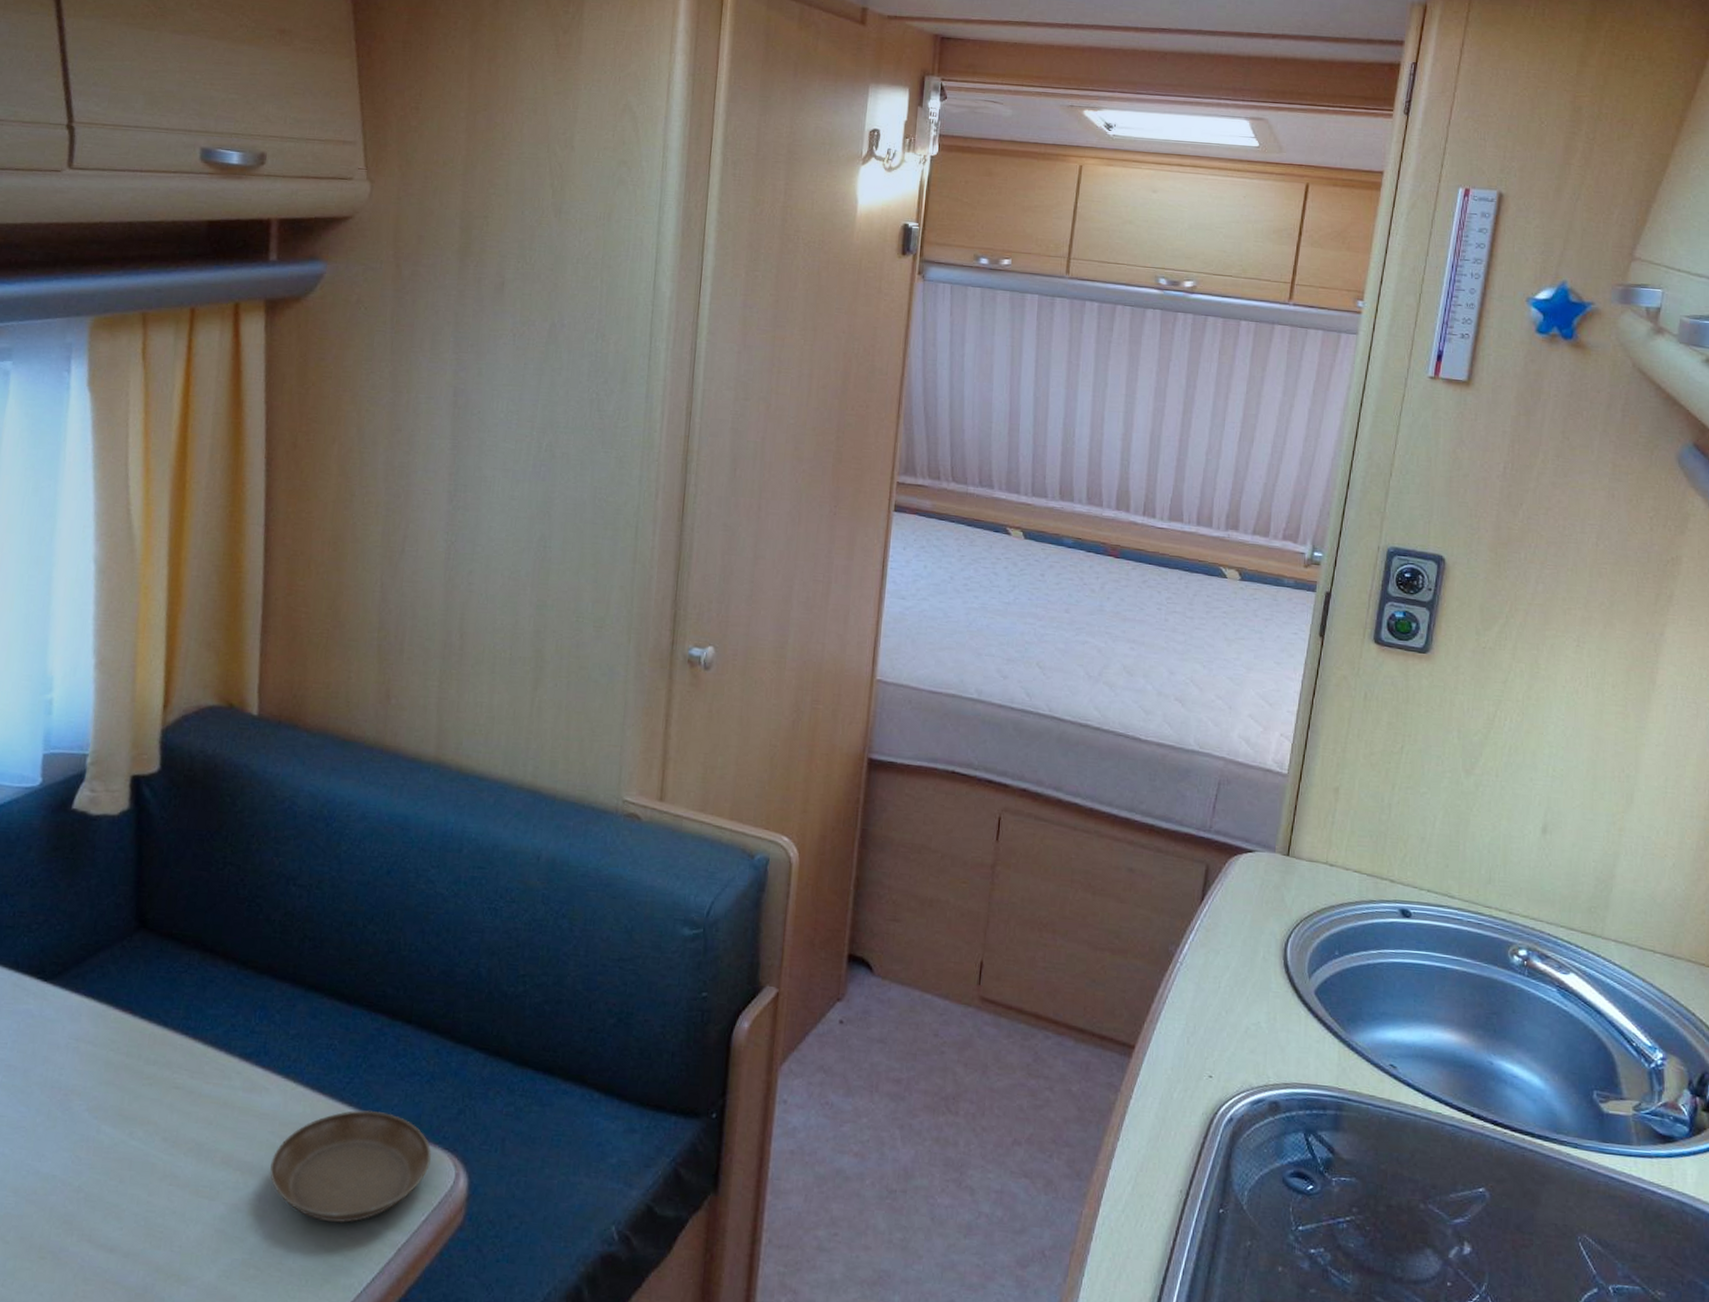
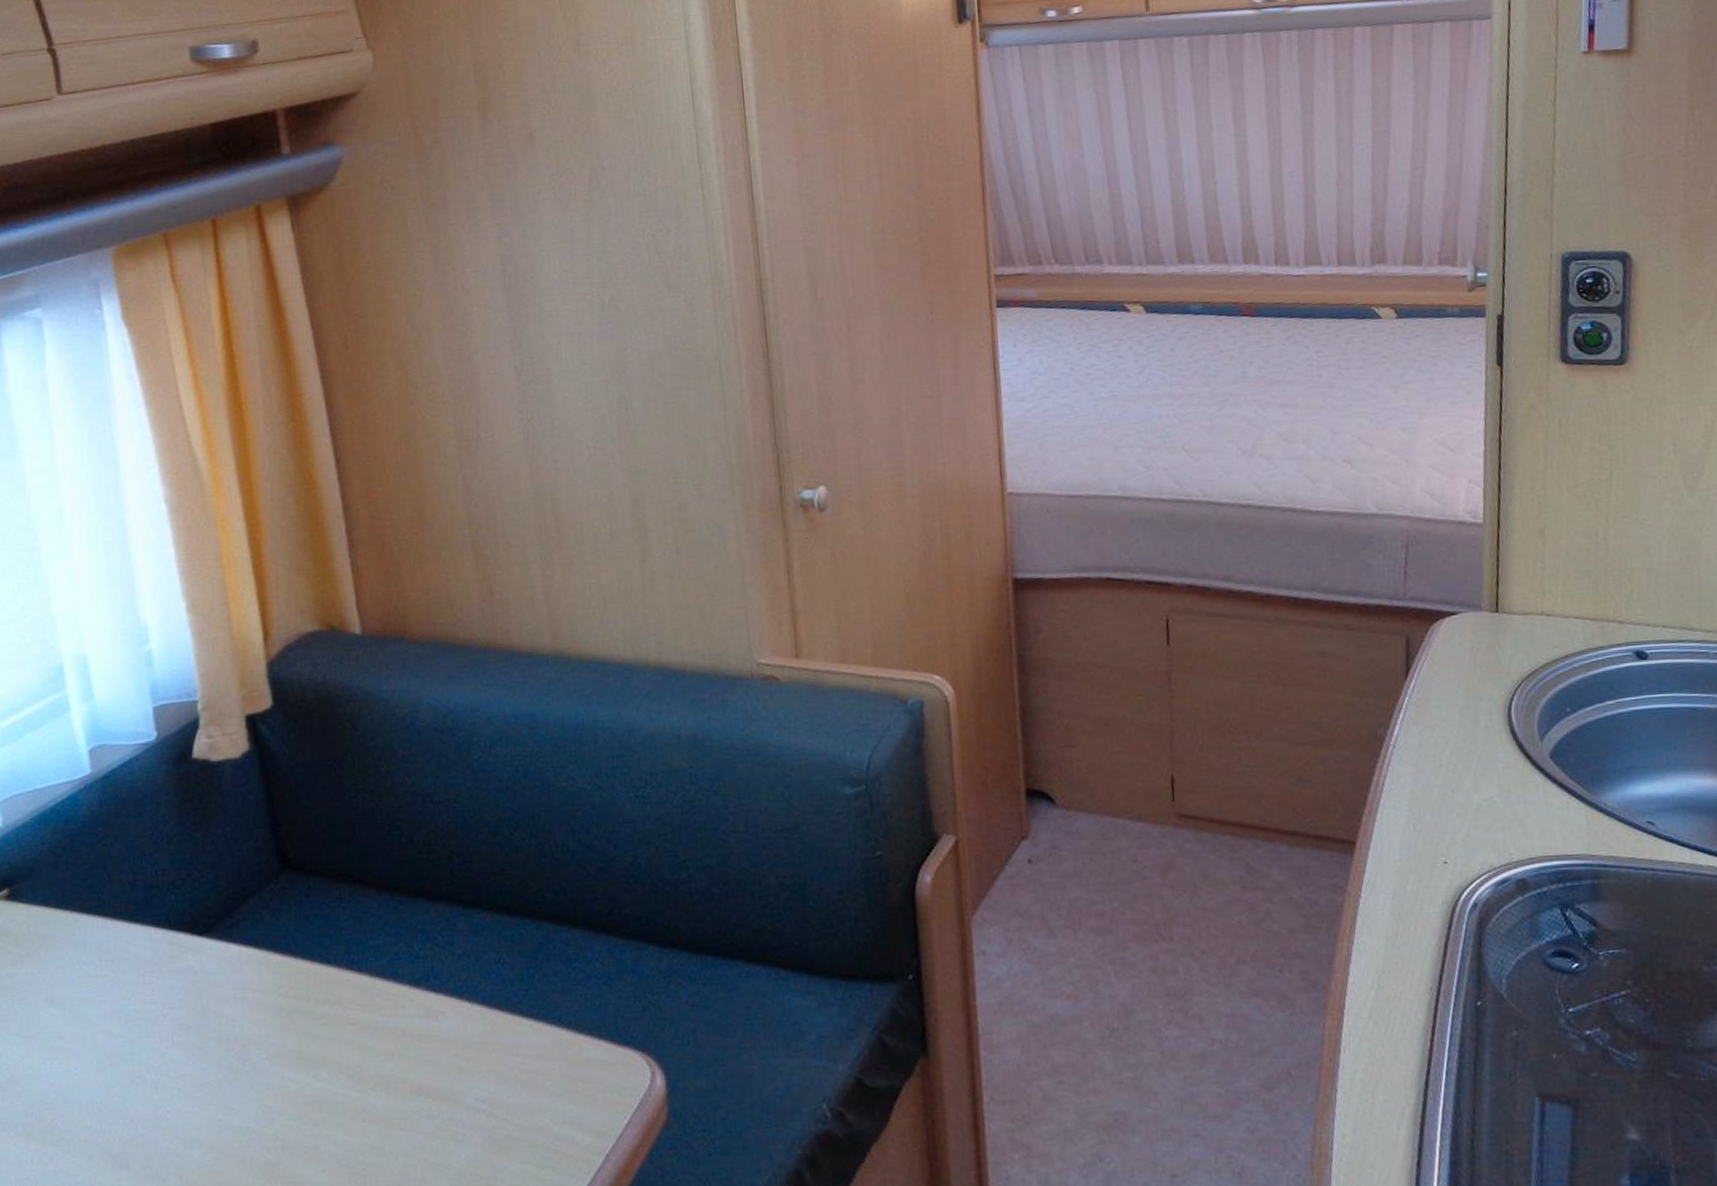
saucer: present [270,1110,431,1224] -> none [461,1020,623,1138]

